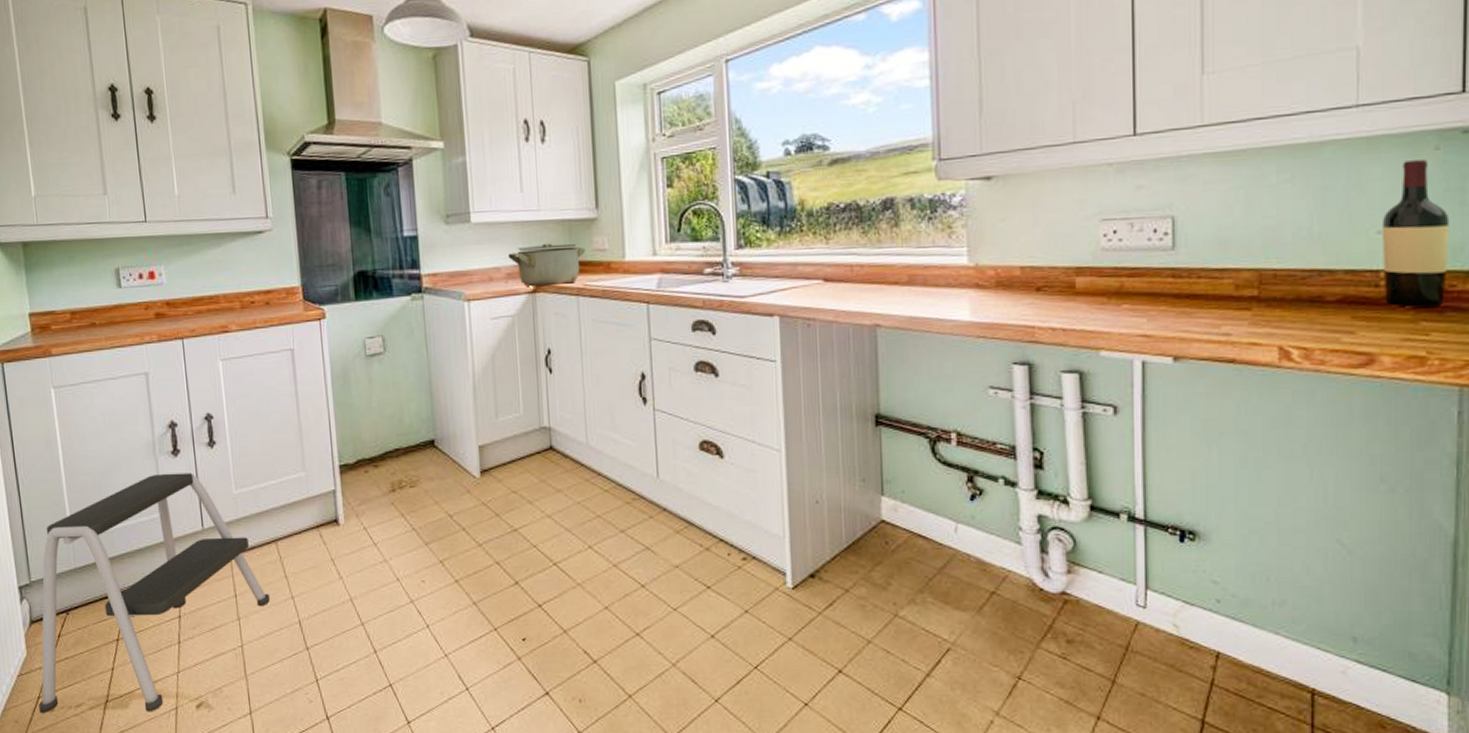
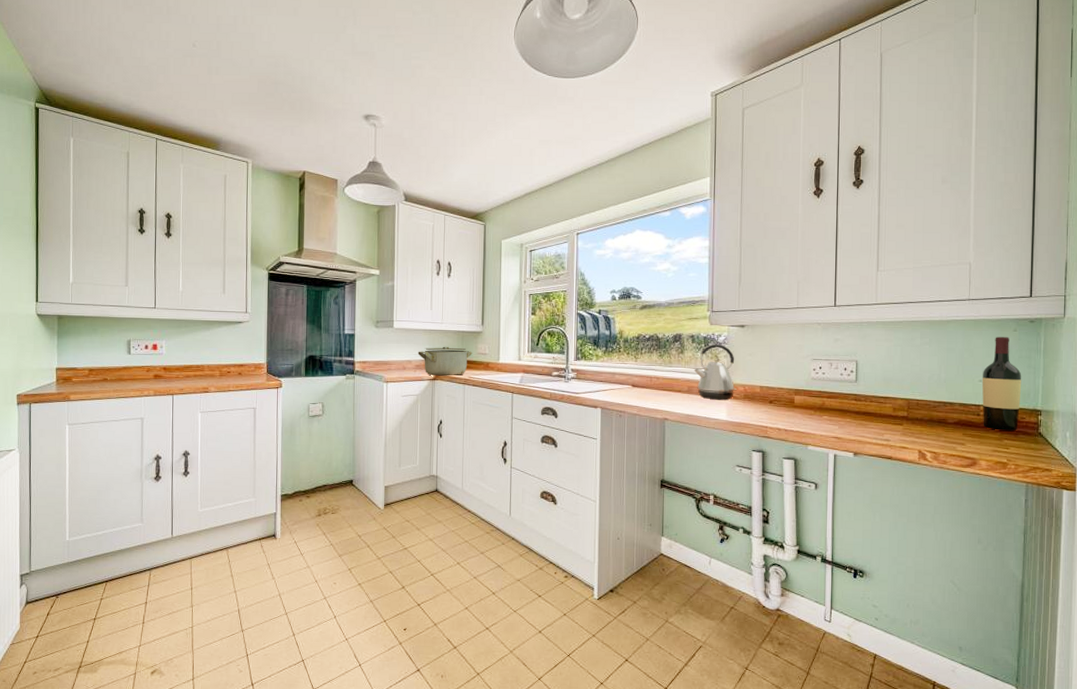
step stool: present [38,473,270,713] -> none [24,493,218,676]
kettle: none [917,208,984,292] -> present [694,344,737,400]

